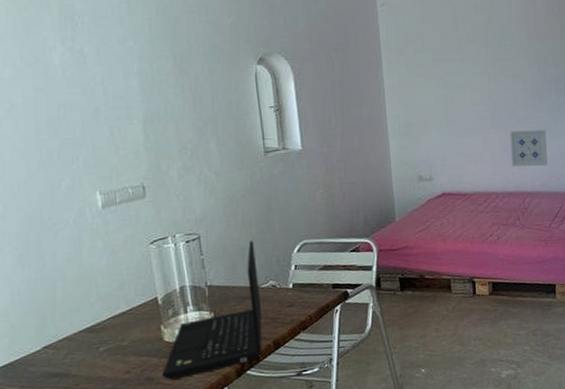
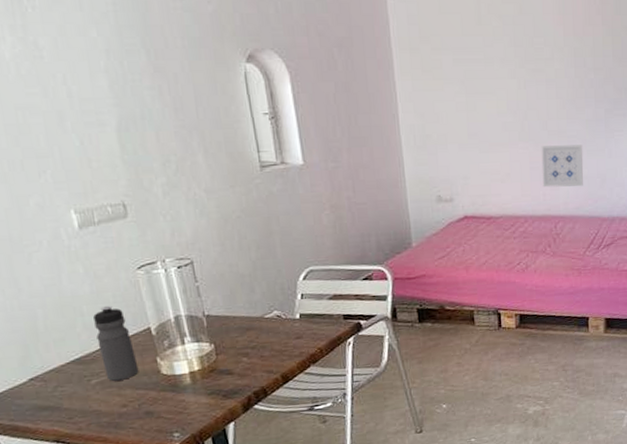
water bottle: none [107,277,144,349] -> present [93,305,139,381]
laptop: present [162,240,262,380] -> none [162,266,269,414]

